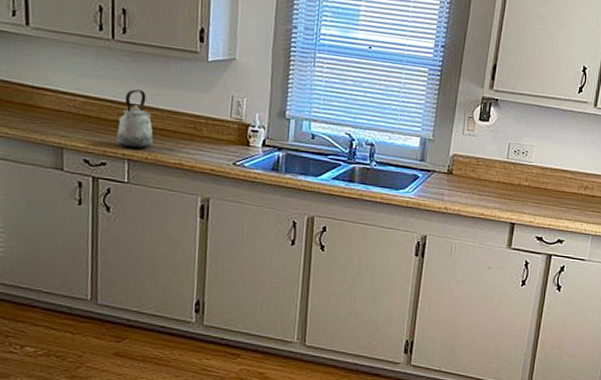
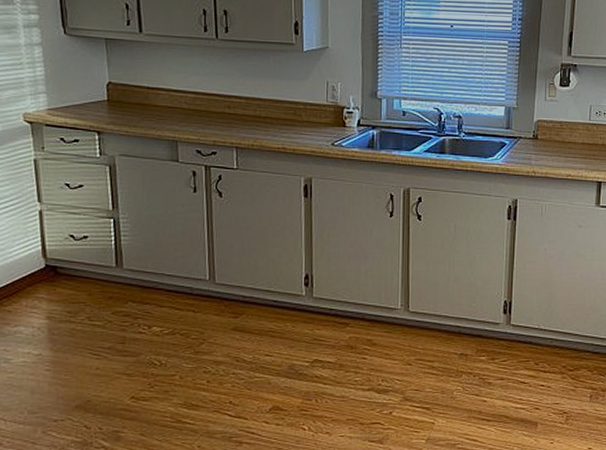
kettle: present [116,89,154,149] -> none [224,83,258,137]

